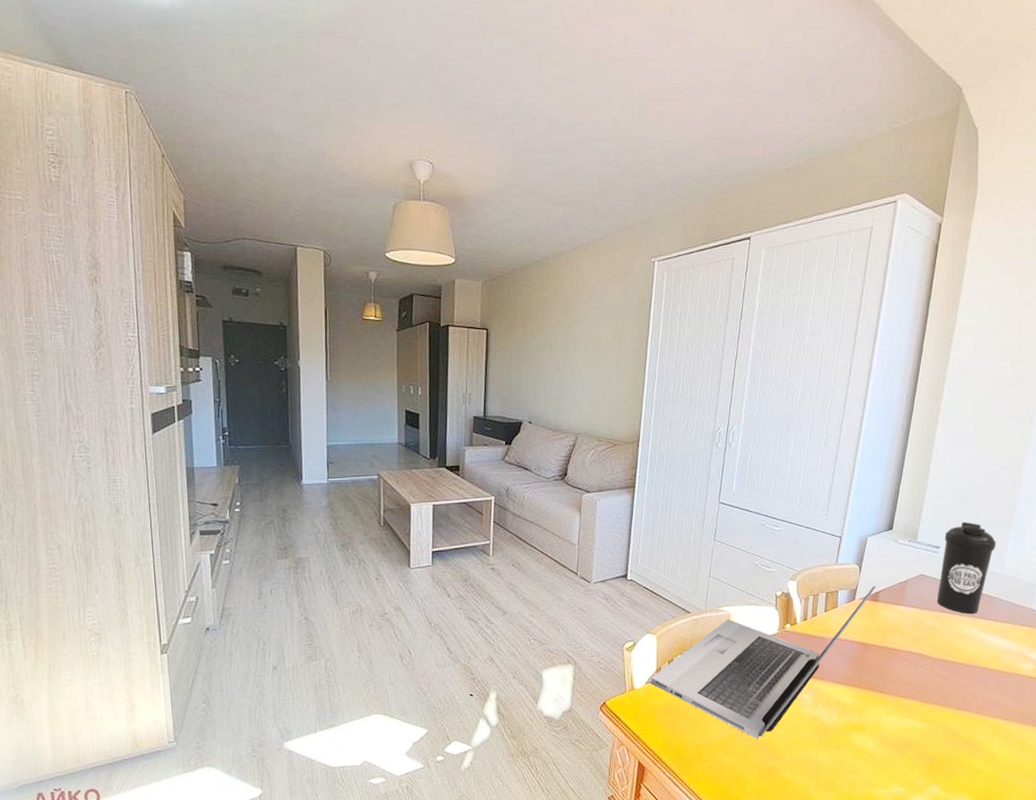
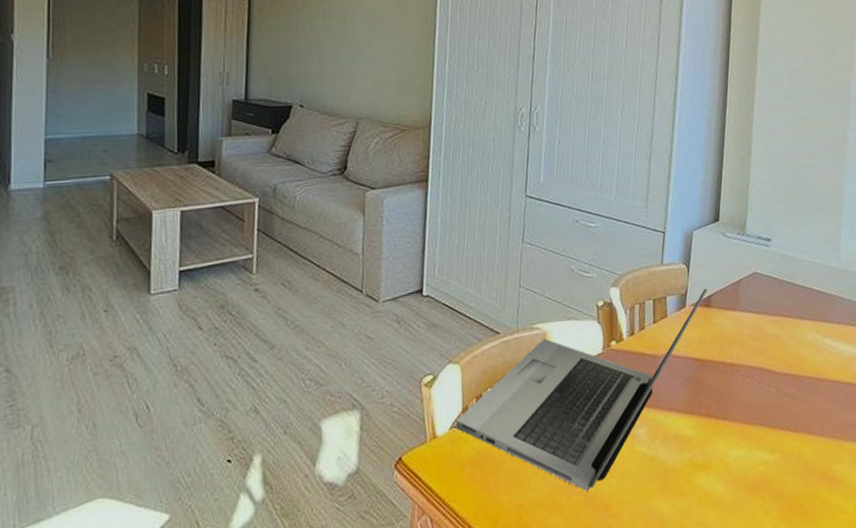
water bottle: present [936,521,996,614] -> none [773,208,829,317]

